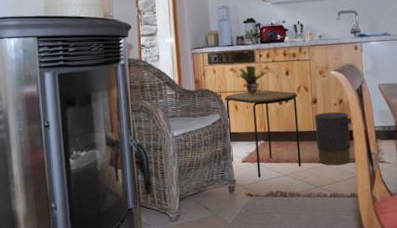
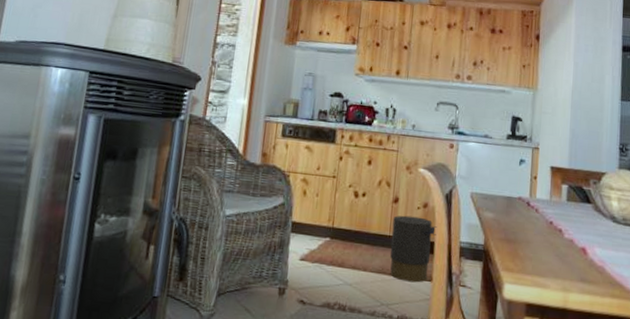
side table: present [225,90,301,178] -> none [286,175,377,282]
potted plant: present [235,65,269,95] -> none [309,145,349,181]

